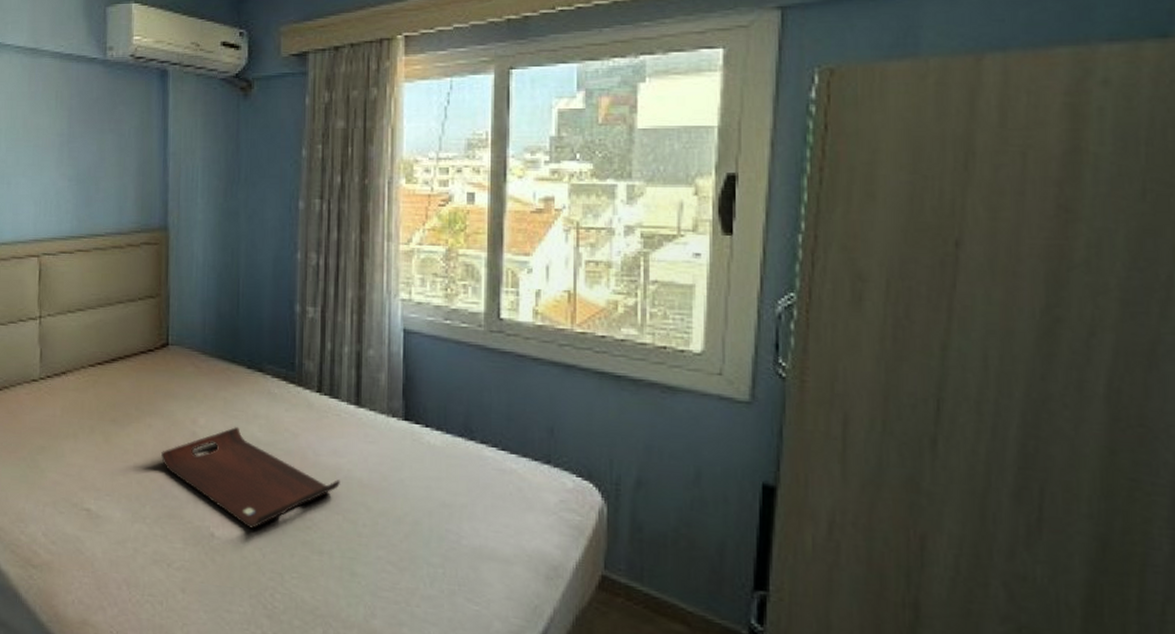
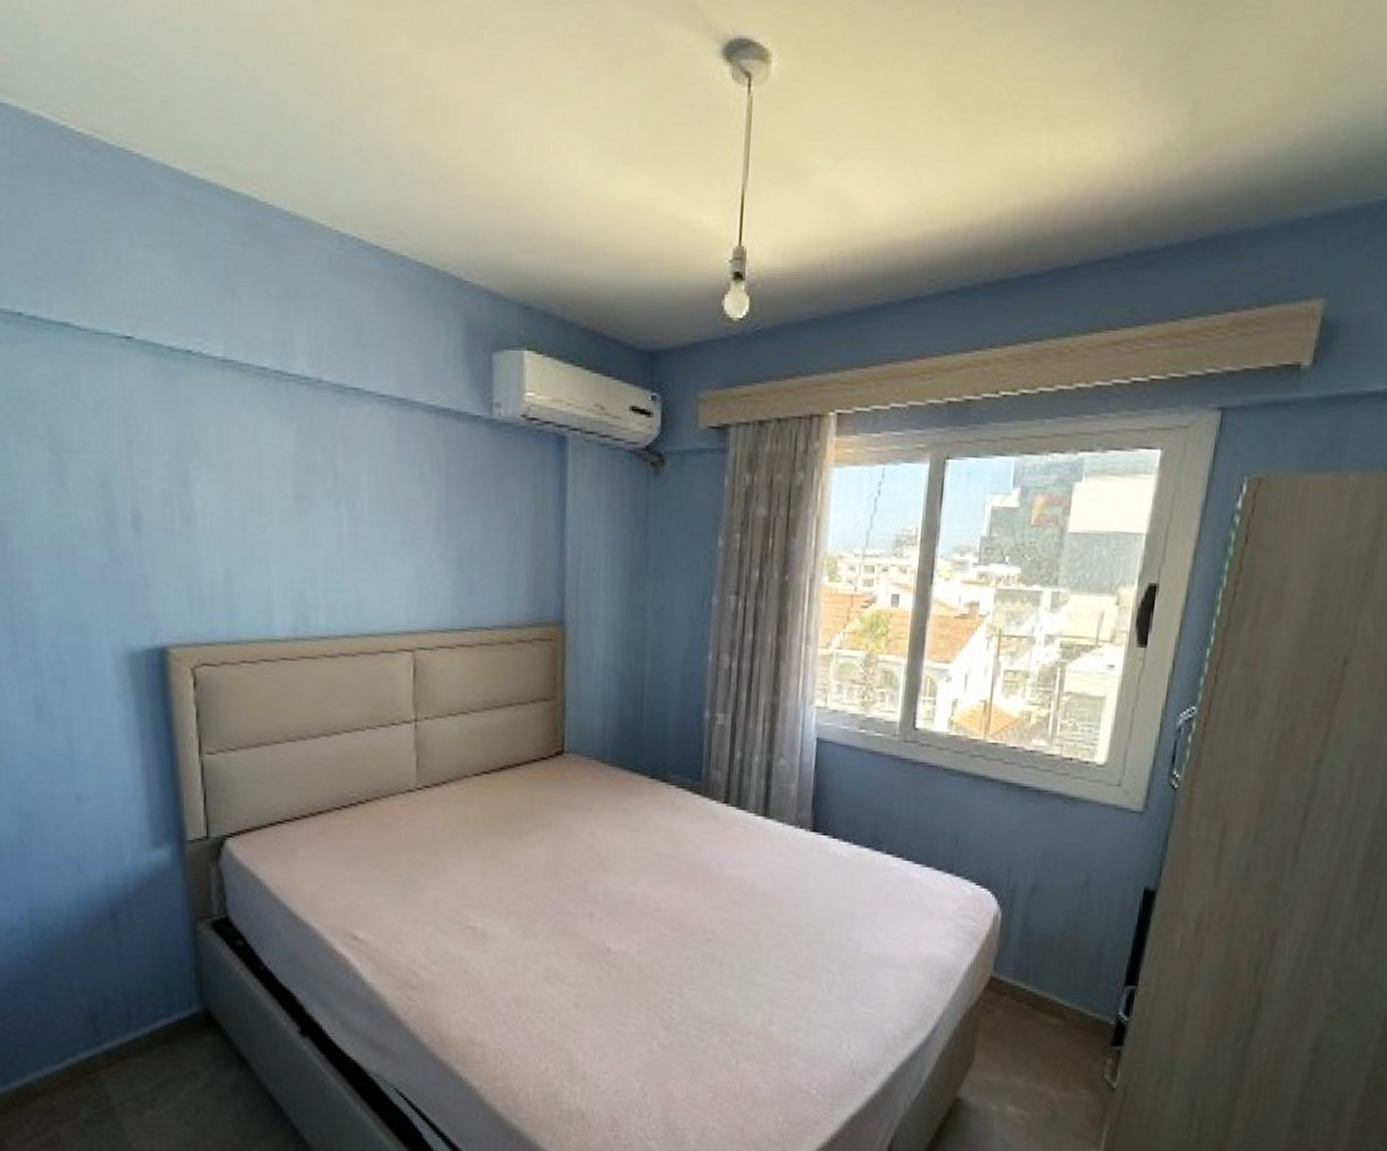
serving tray: present [161,427,340,529] -> none [555,840,744,943]

